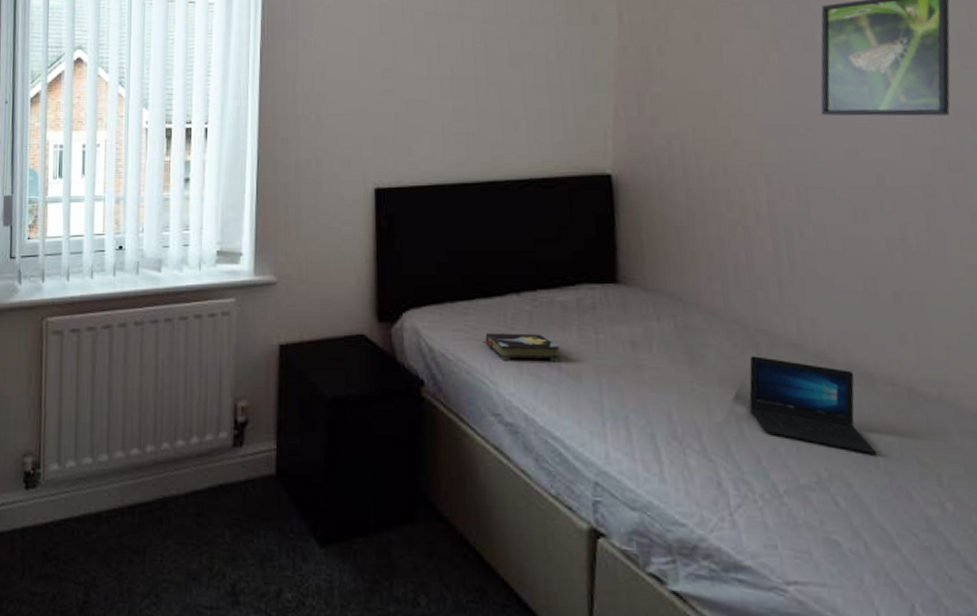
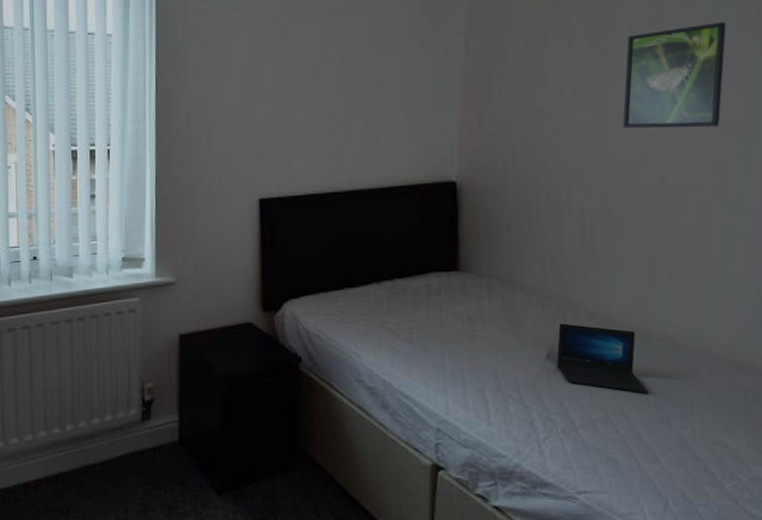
hardback book: present [482,332,560,361] -> none [349,314,411,337]

